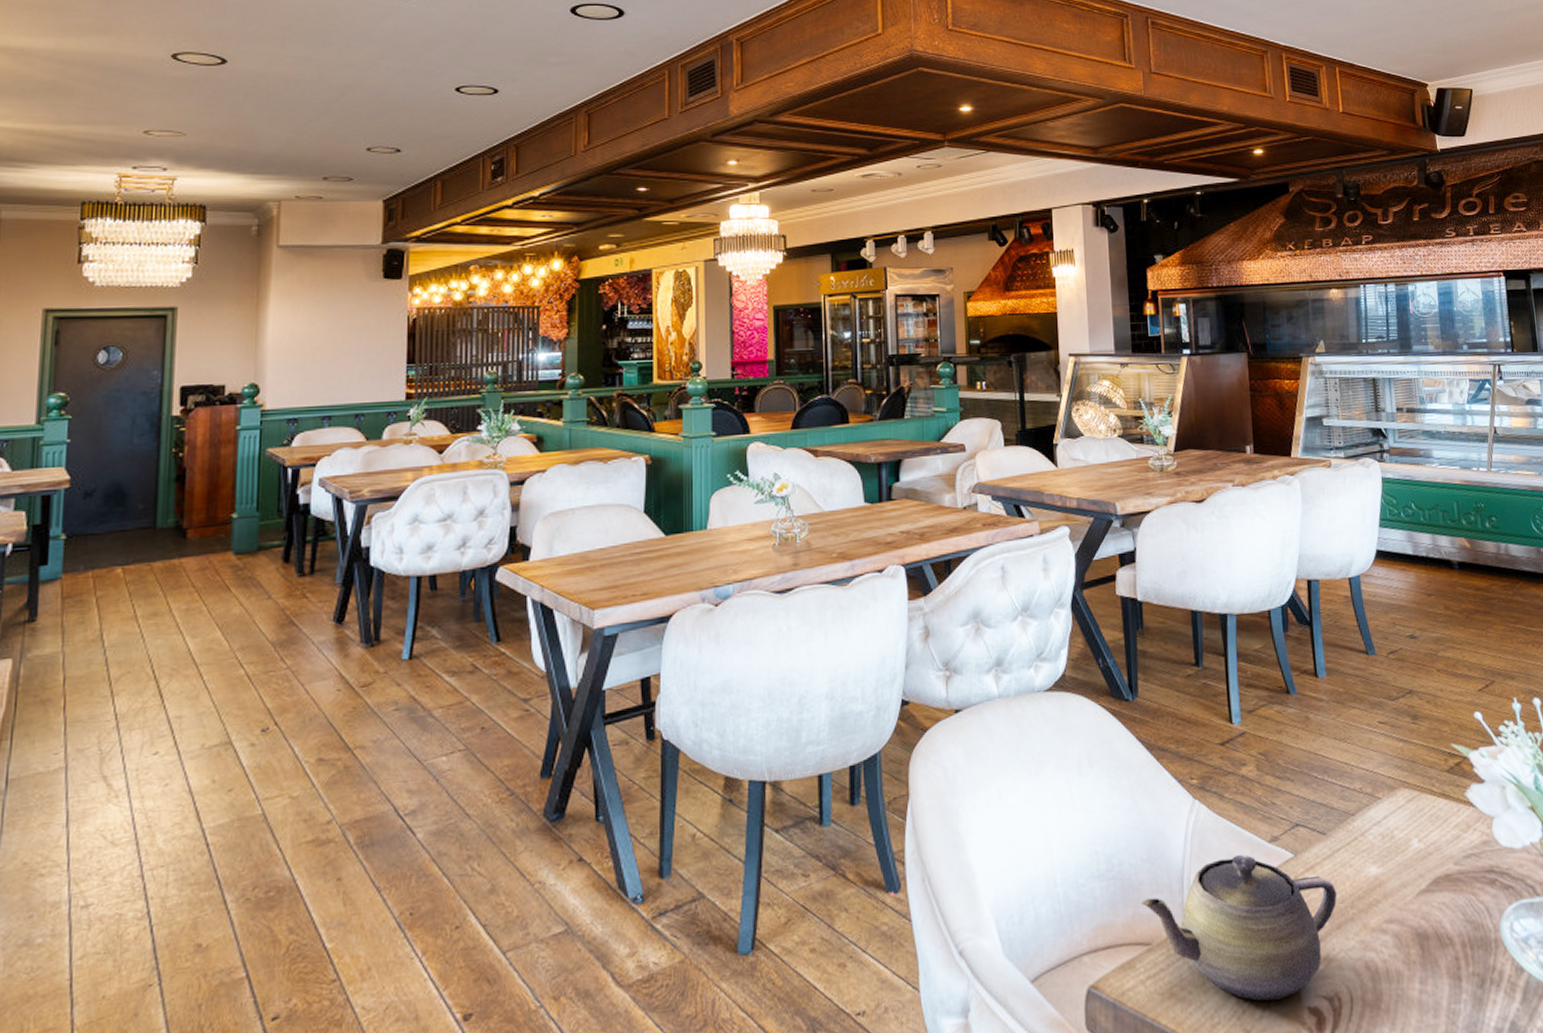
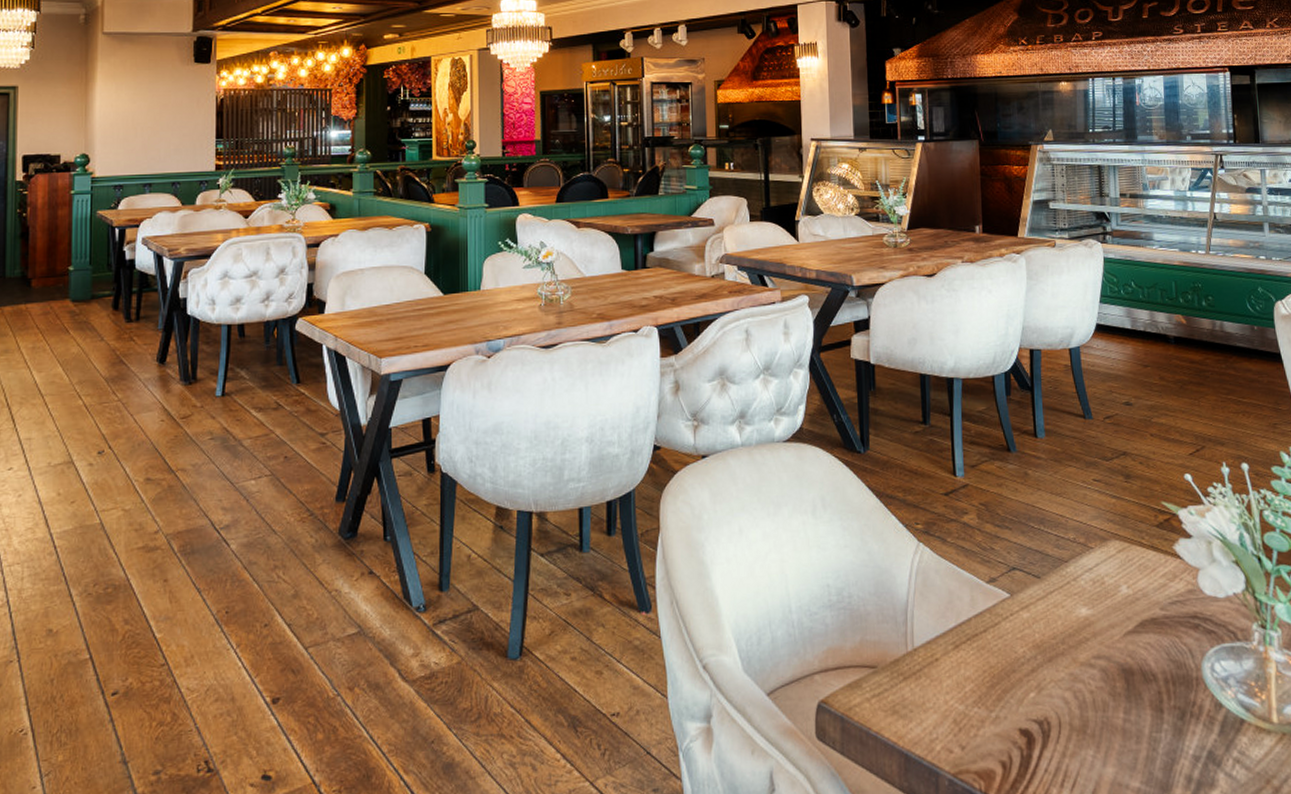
teapot: present [1141,854,1338,1002] -> none [868,592,1050,722]

